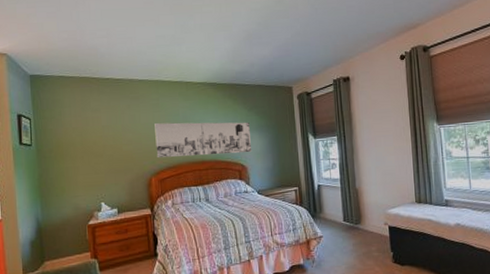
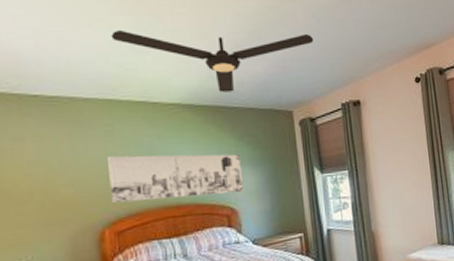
ceiling fan: none [158,21,312,73] -> present [111,29,314,92]

